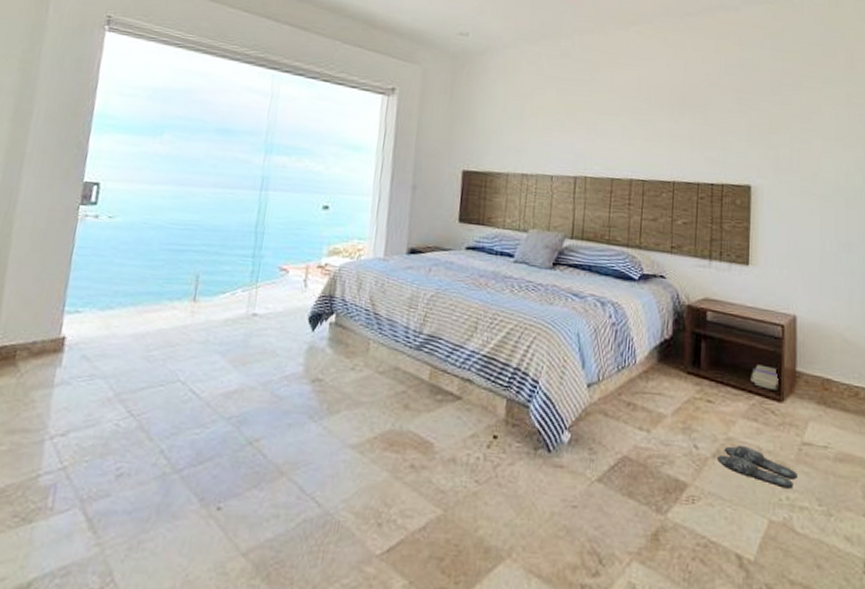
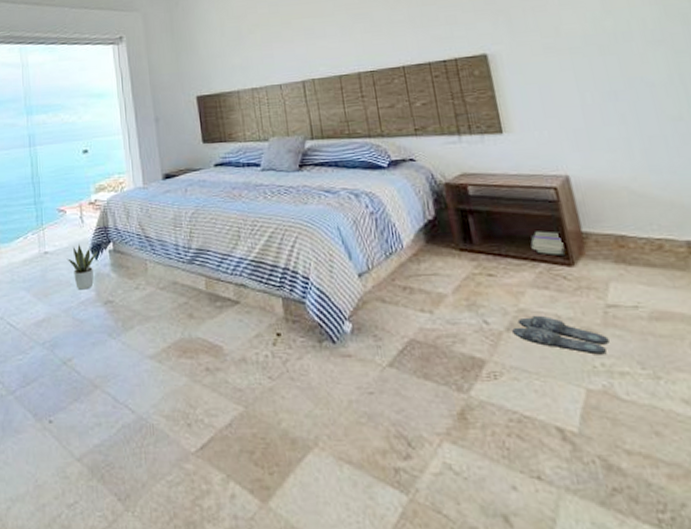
potted plant: none [279,310,316,363] -> present [68,244,97,290]

